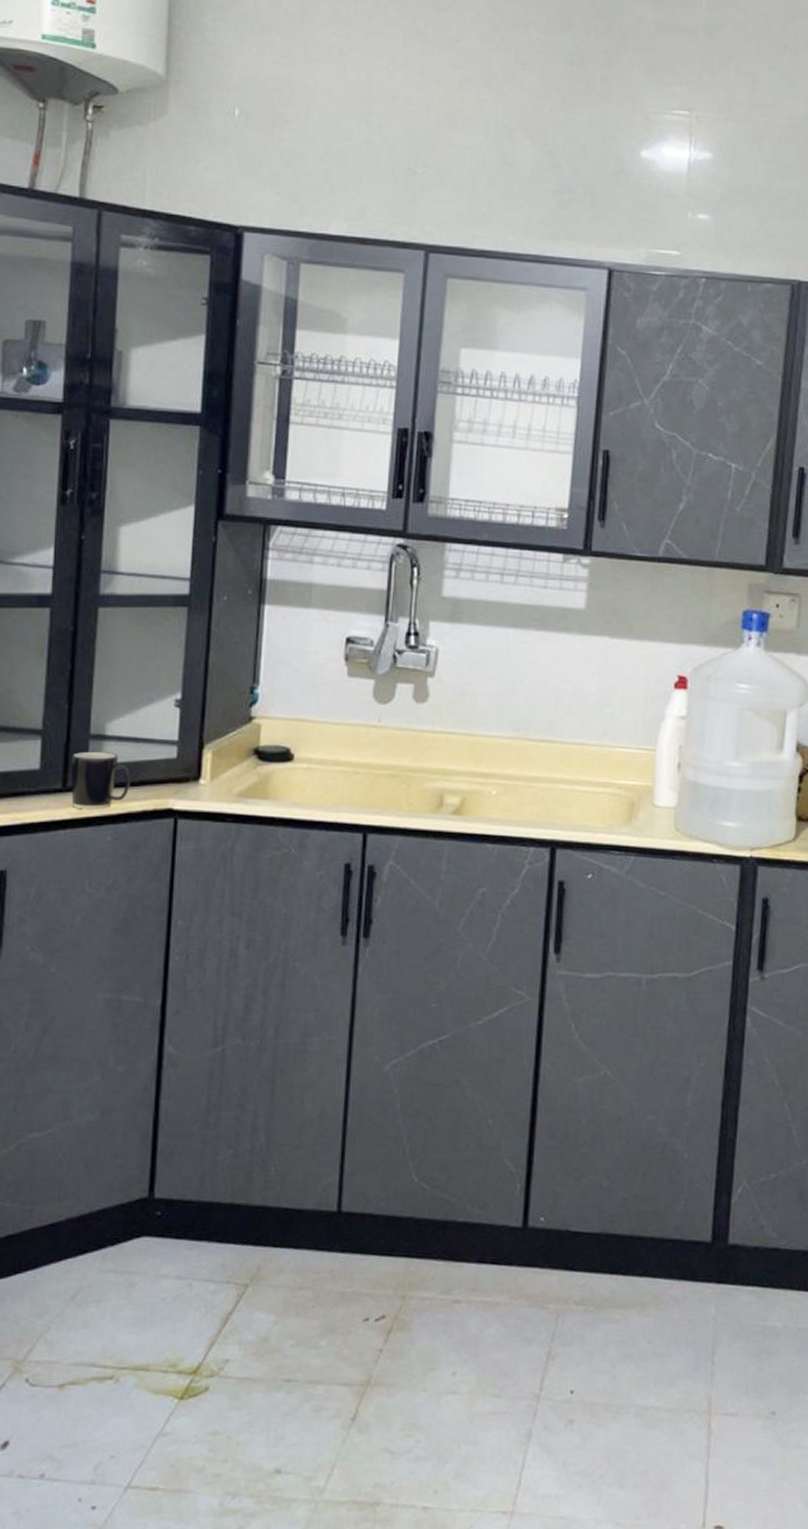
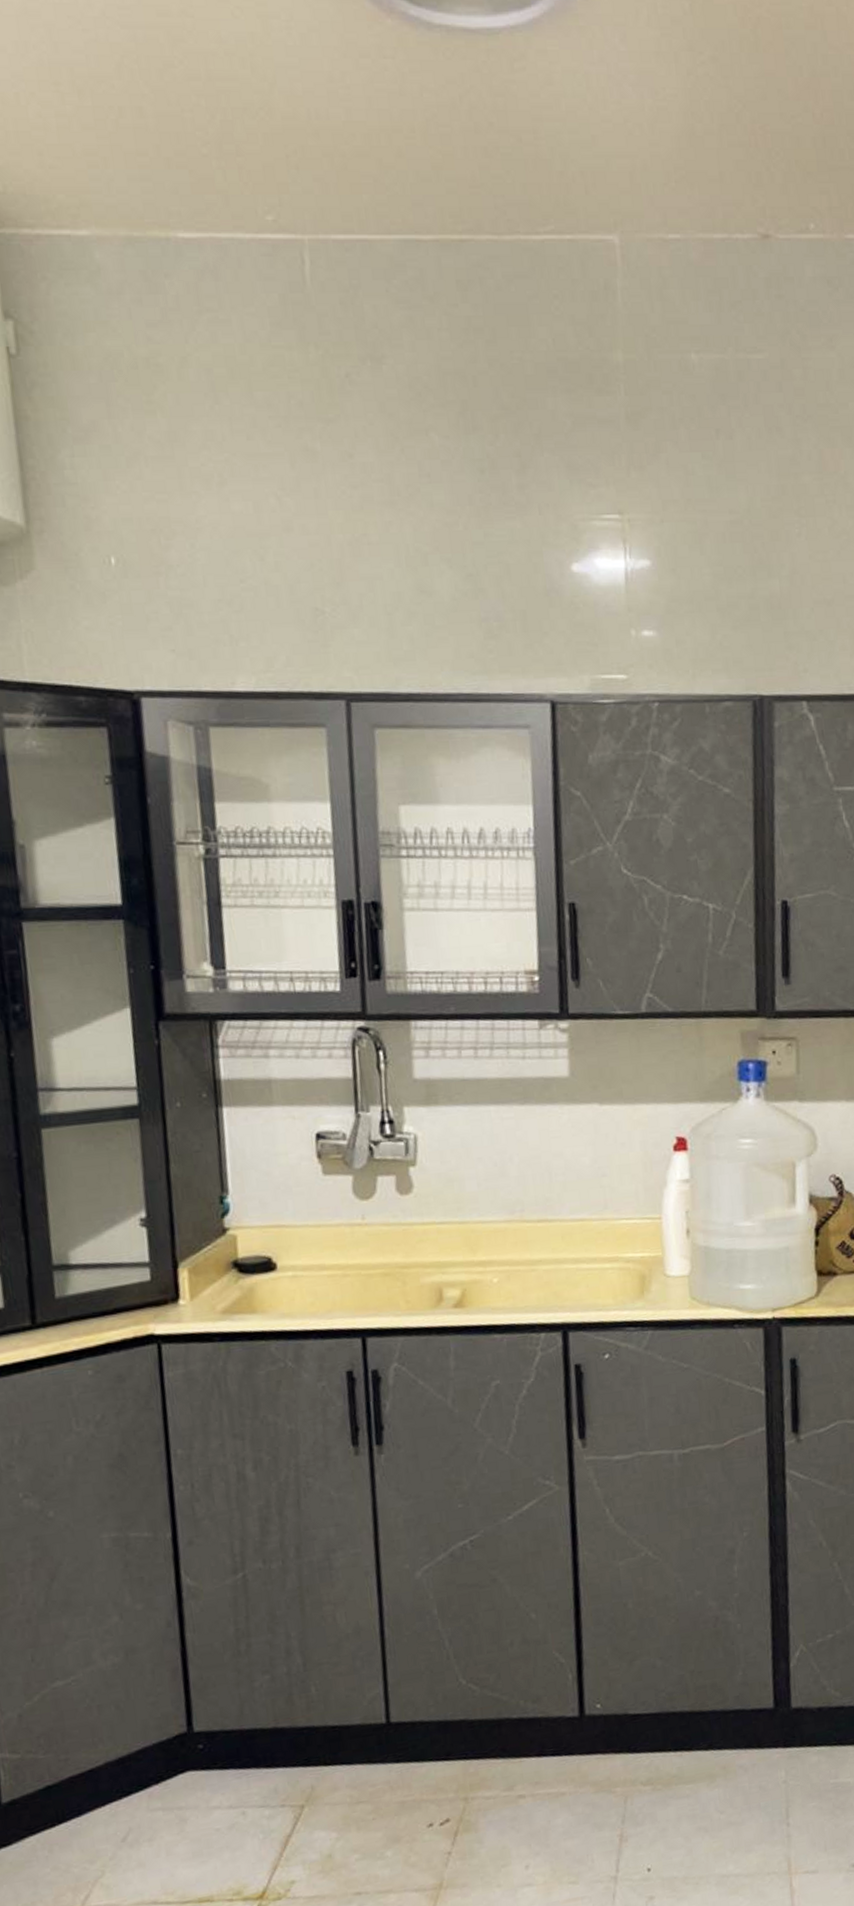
mug: present [70,751,130,810] -> none [35,1281,105,1346]

